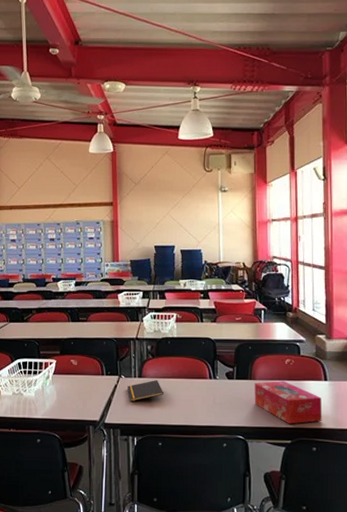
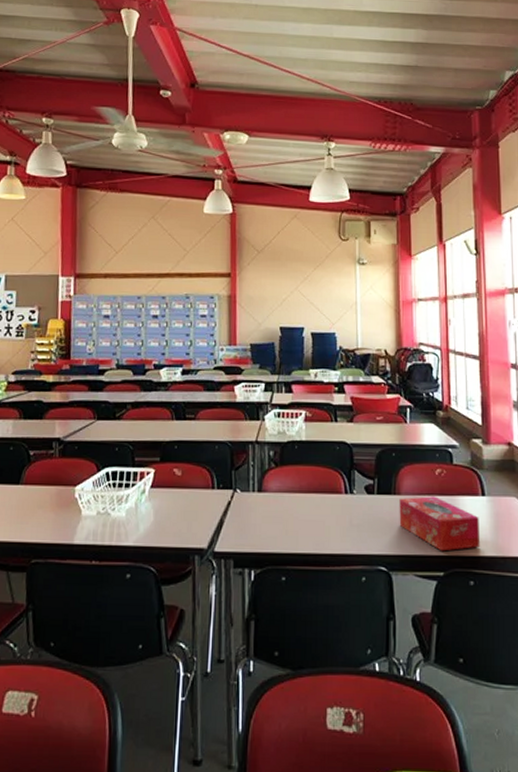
notepad: present [127,379,163,402] -> none [244,494,289,523]

